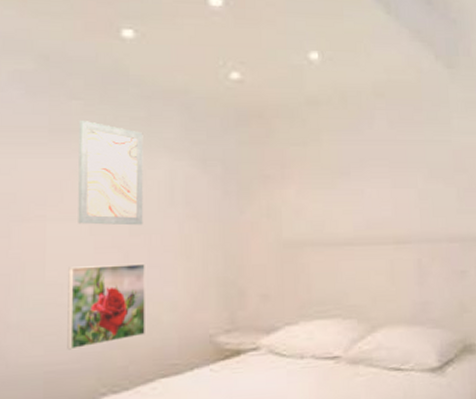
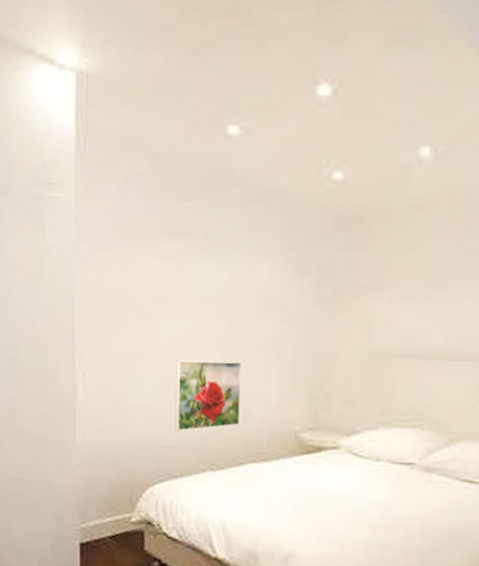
wall art: present [78,119,143,226] -> none [185,222,245,327]

